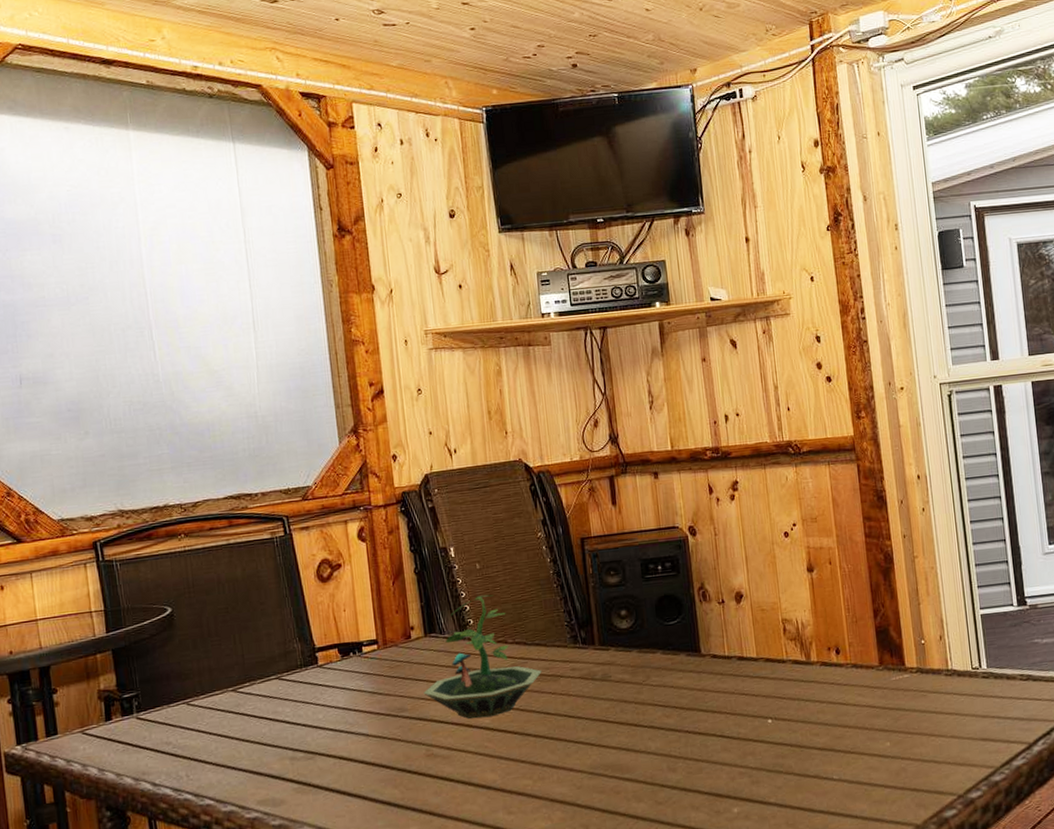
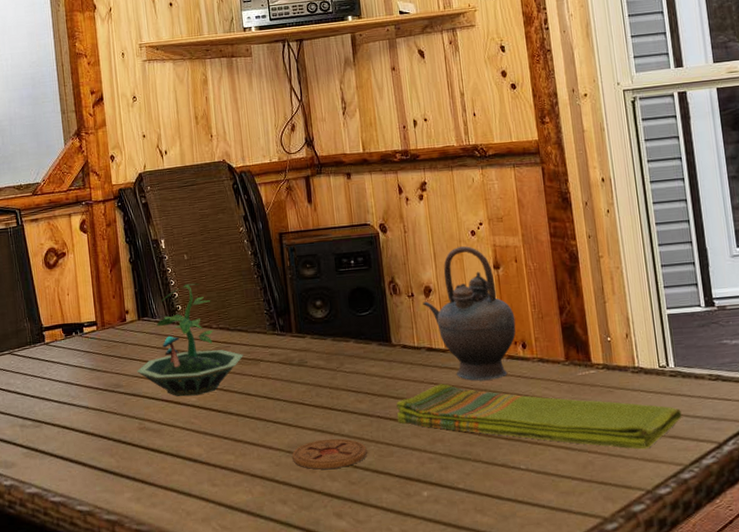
coaster: none [595,756,675,791] -> present [292,438,367,470]
dish towel: none [706,694,994,754] -> present [396,384,682,450]
teapot: none [734,548,830,690] -> present [423,246,516,381]

